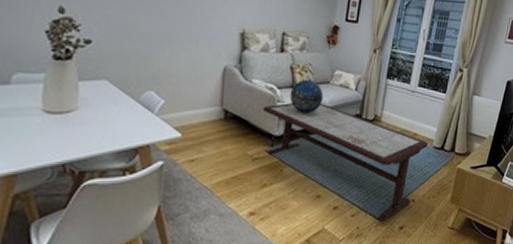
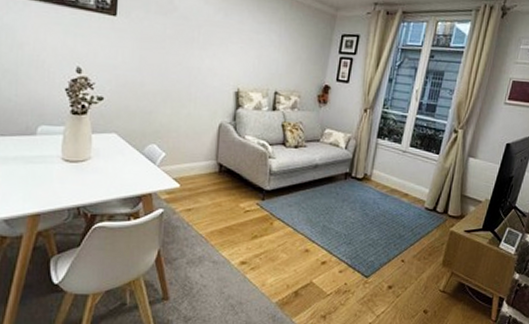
coffee table: present [263,103,428,223] -> none [255,159,420,281]
decorative sphere: present [289,79,324,114] -> none [280,137,314,170]

